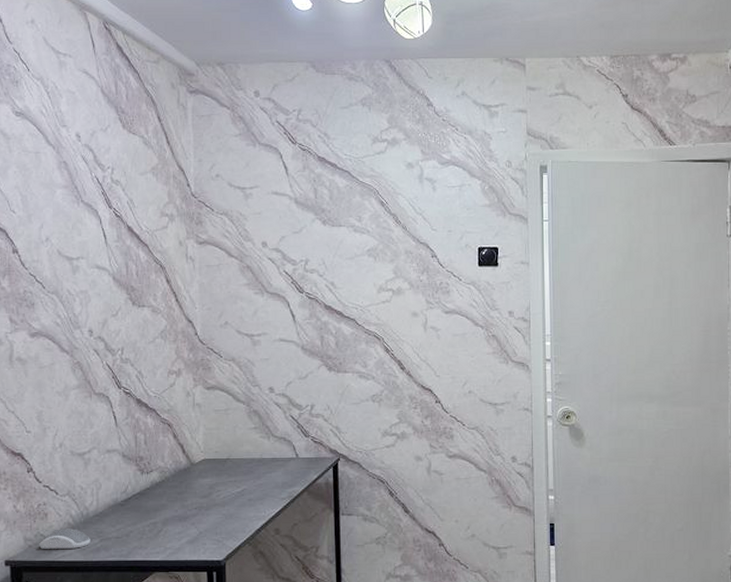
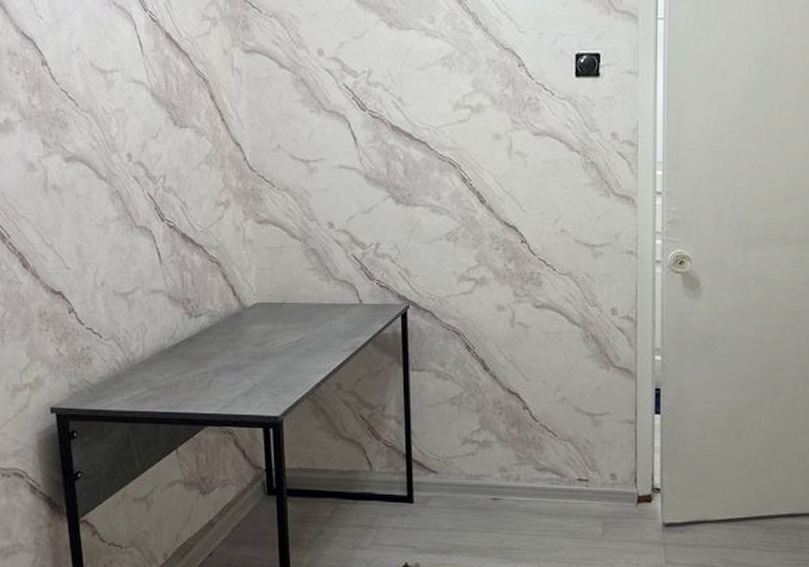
computer mouse: present [39,528,90,549] -> none [85,375,138,397]

